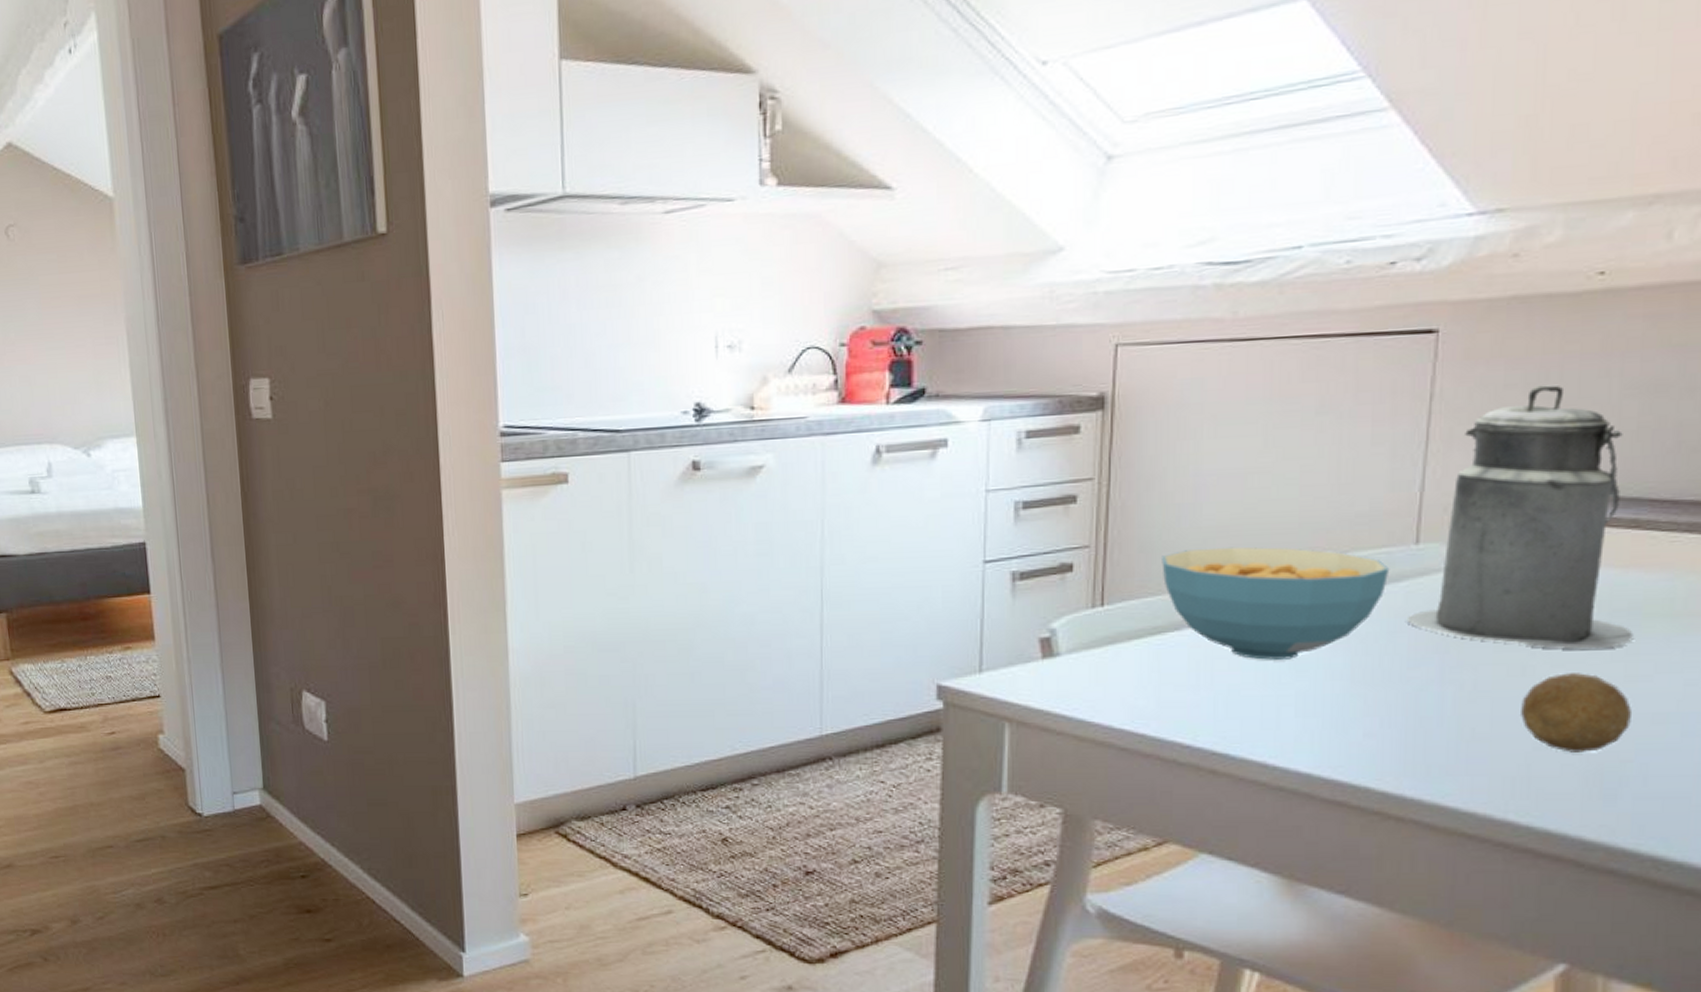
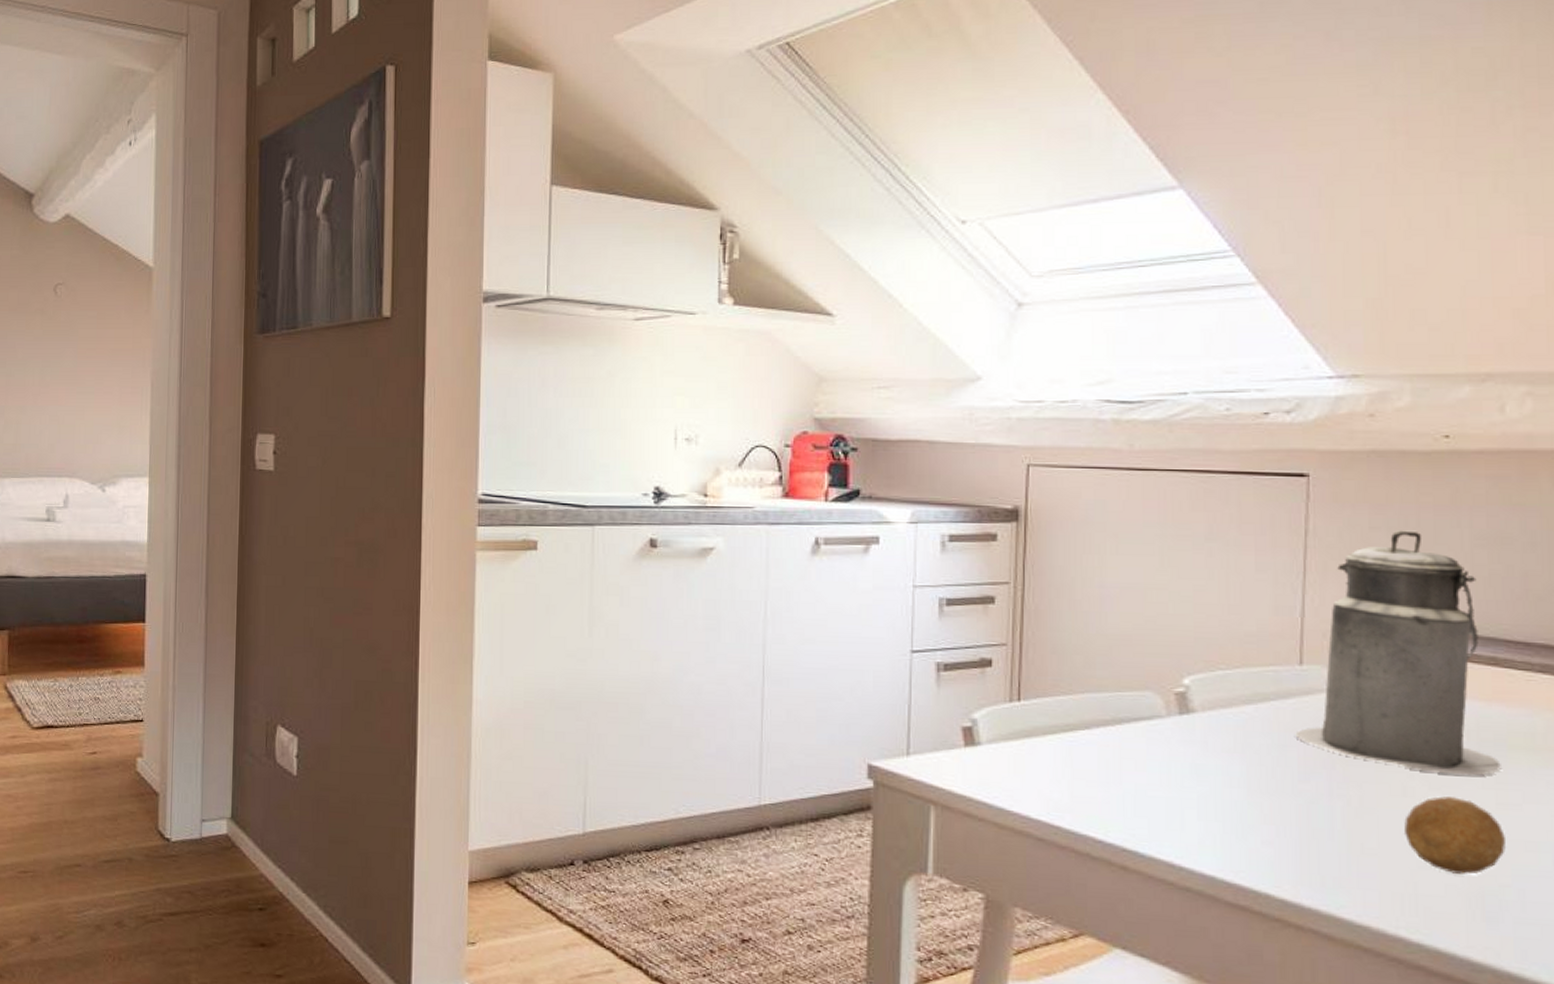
cereal bowl: present [1162,546,1390,660] -> none [1072,654,1278,765]

